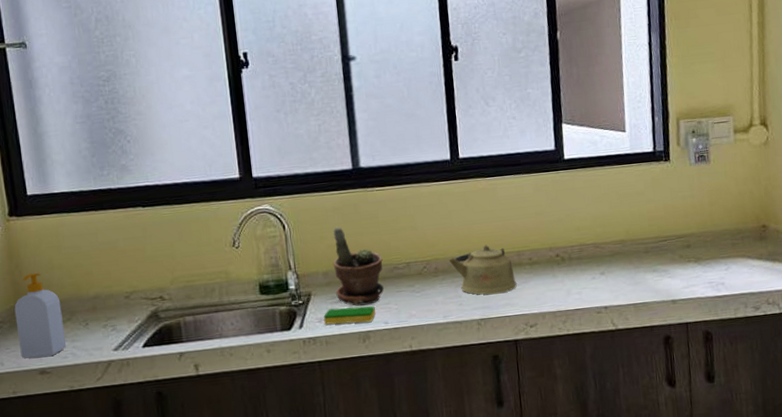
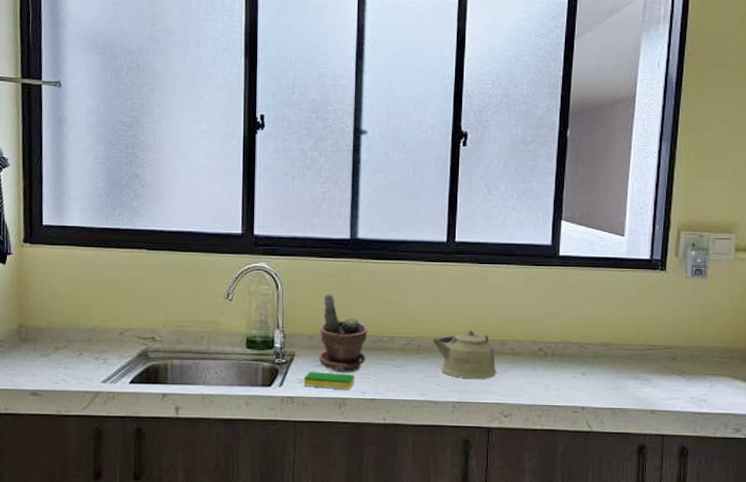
soap bottle: present [14,273,67,359] -> none [16,299,60,380]

